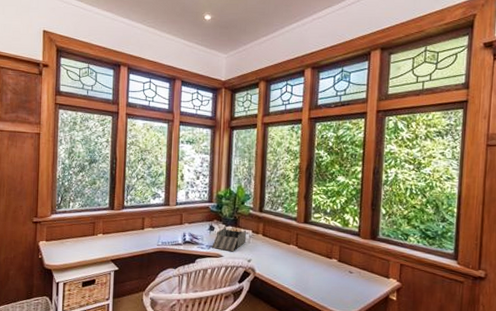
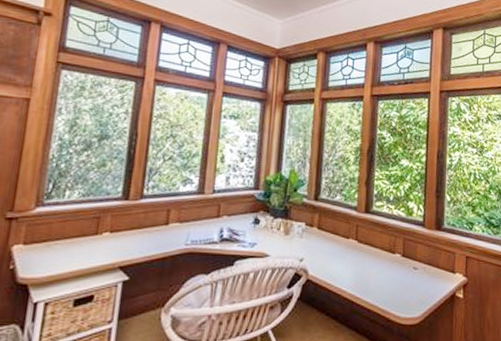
desk organizer: present [211,228,246,252] -> none [255,220,298,250]

